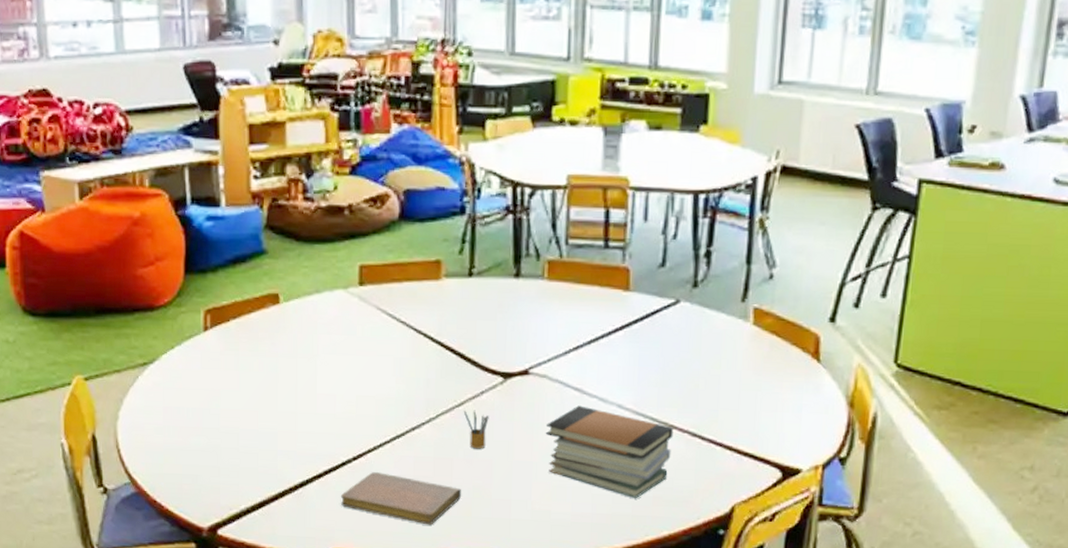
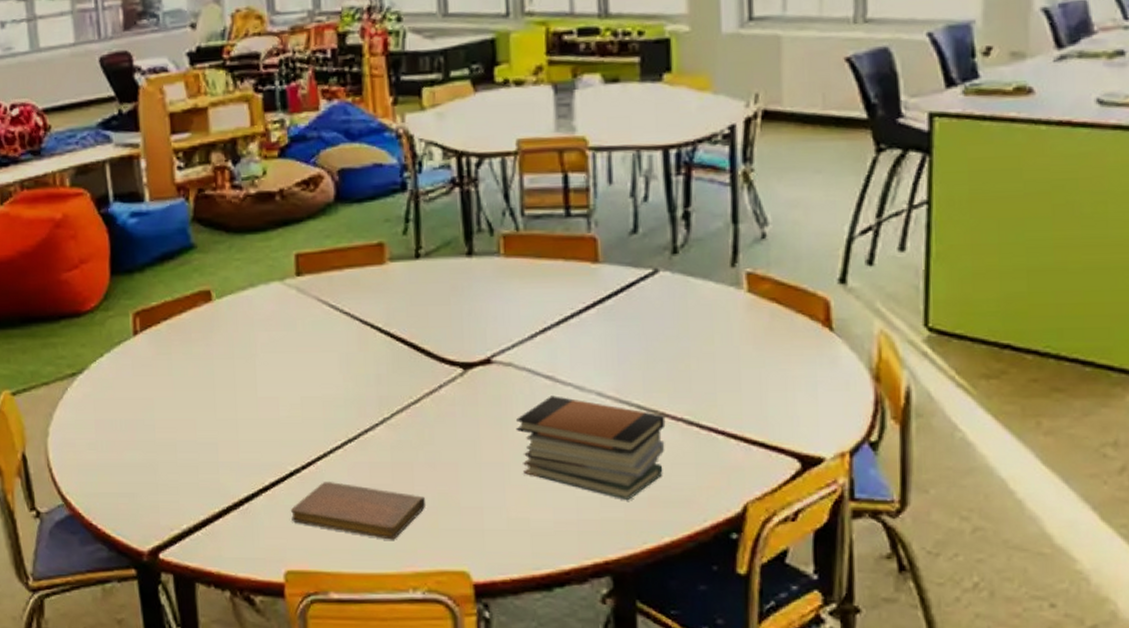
pencil box: present [463,410,489,449] -> none [420,406,450,451]

